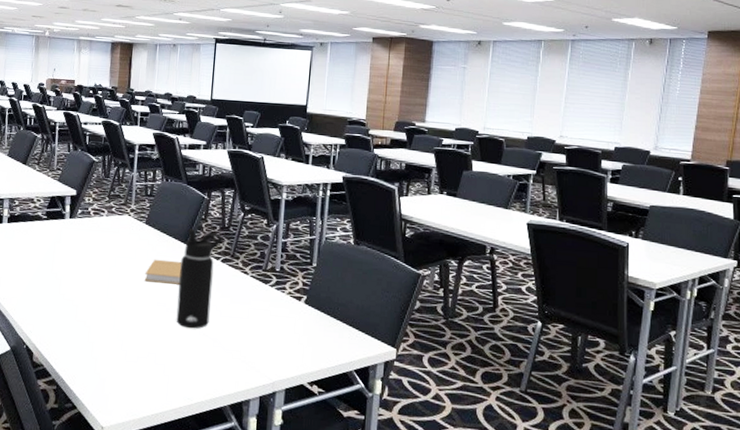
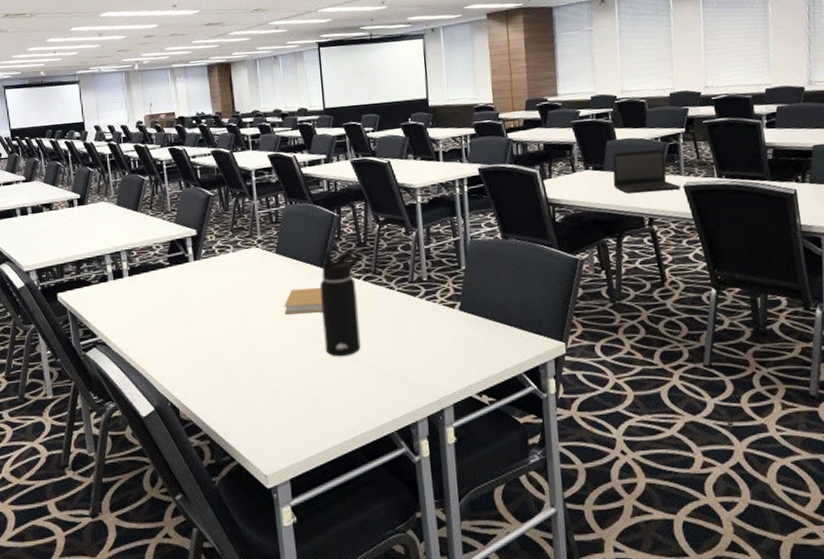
laptop: none [463,182,525,226] -> present [612,149,682,194]

